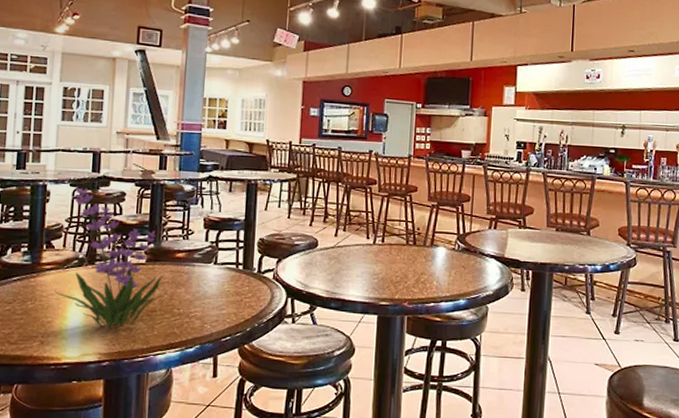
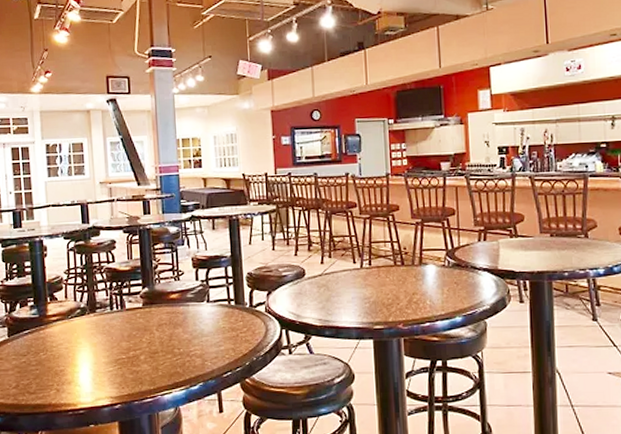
plant: present [54,187,169,329] -> none [63,239,168,373]

